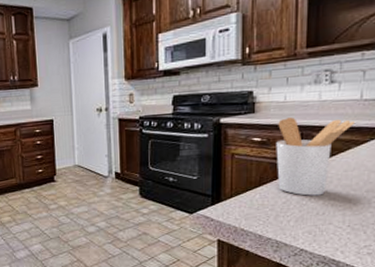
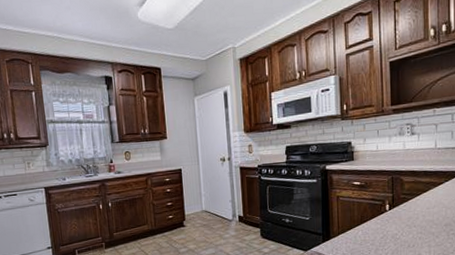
utensil holder: present [276,117,356,196] -> none [372,164,433,231]

